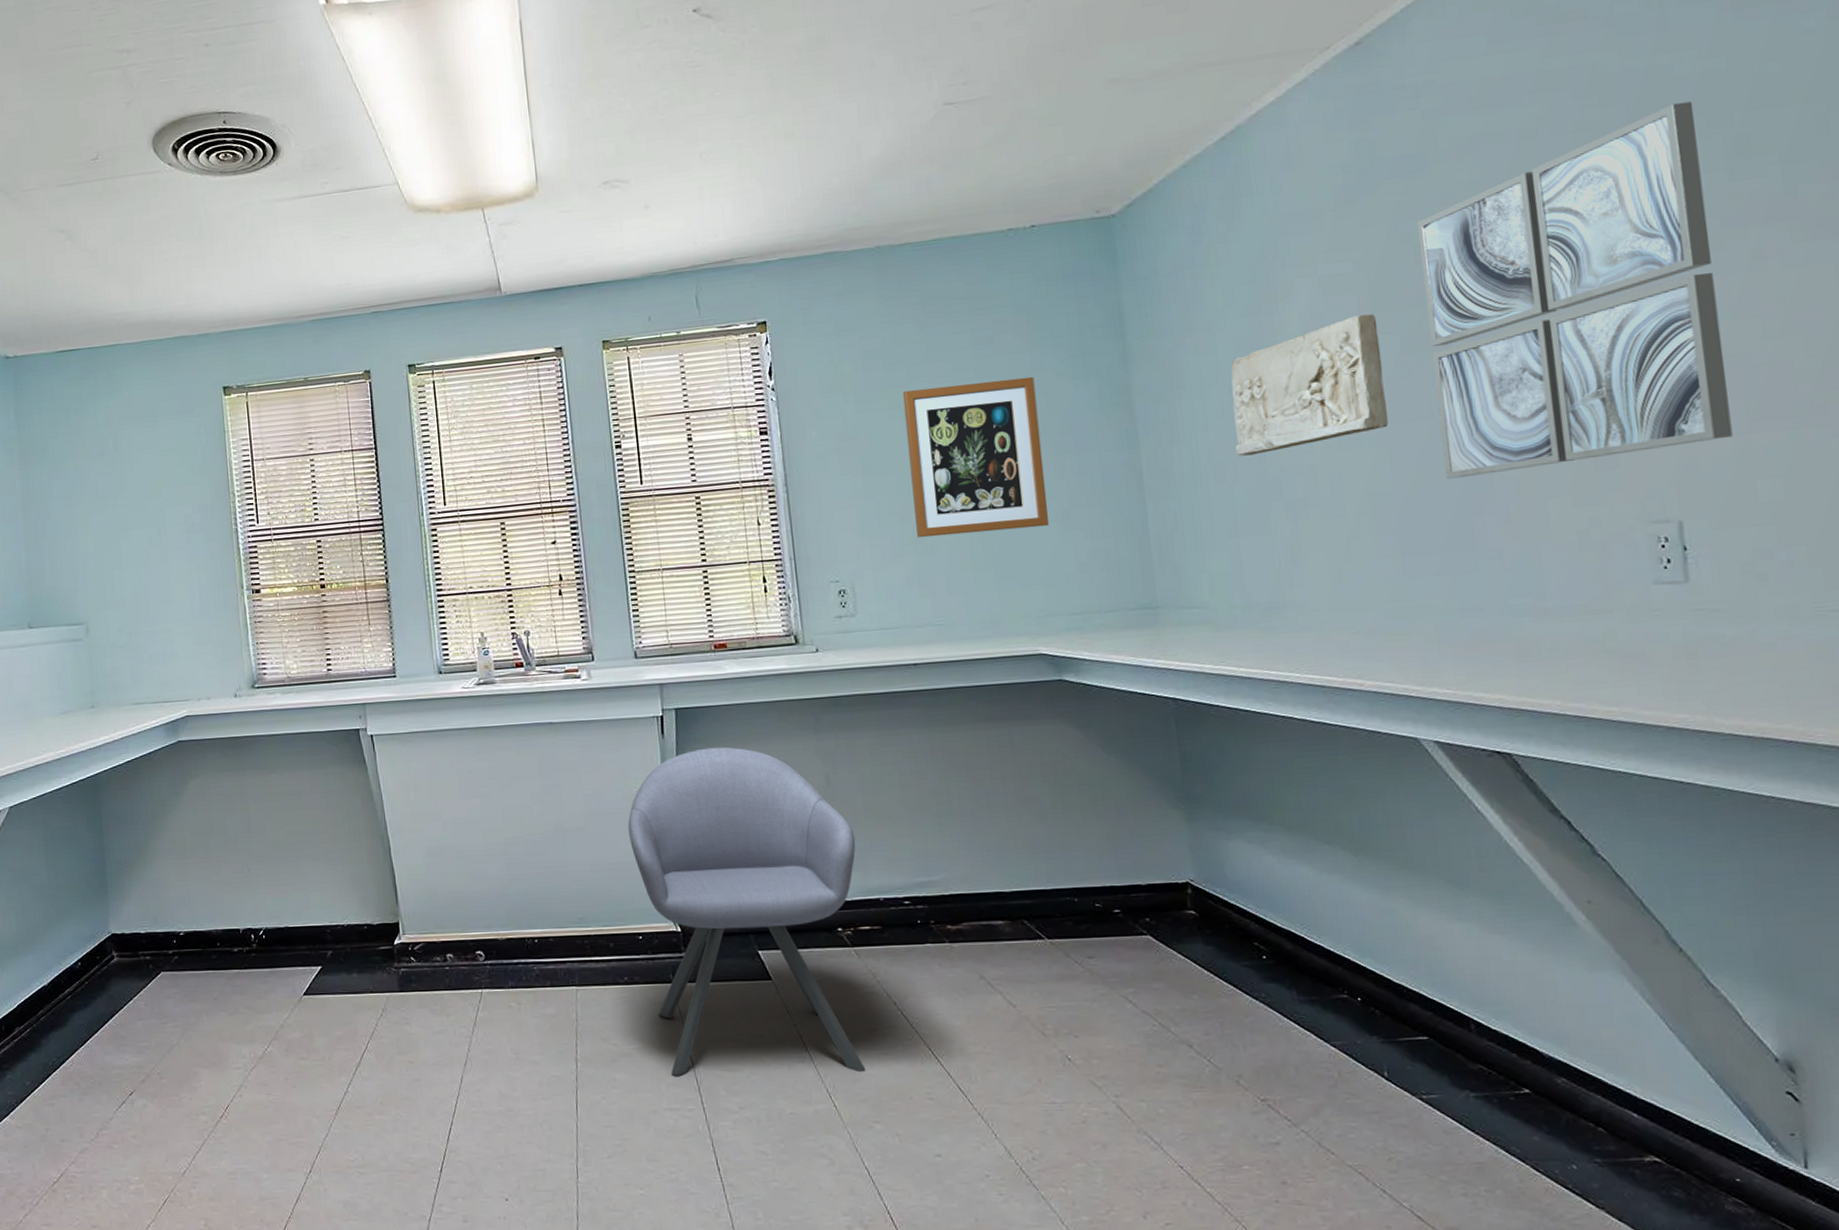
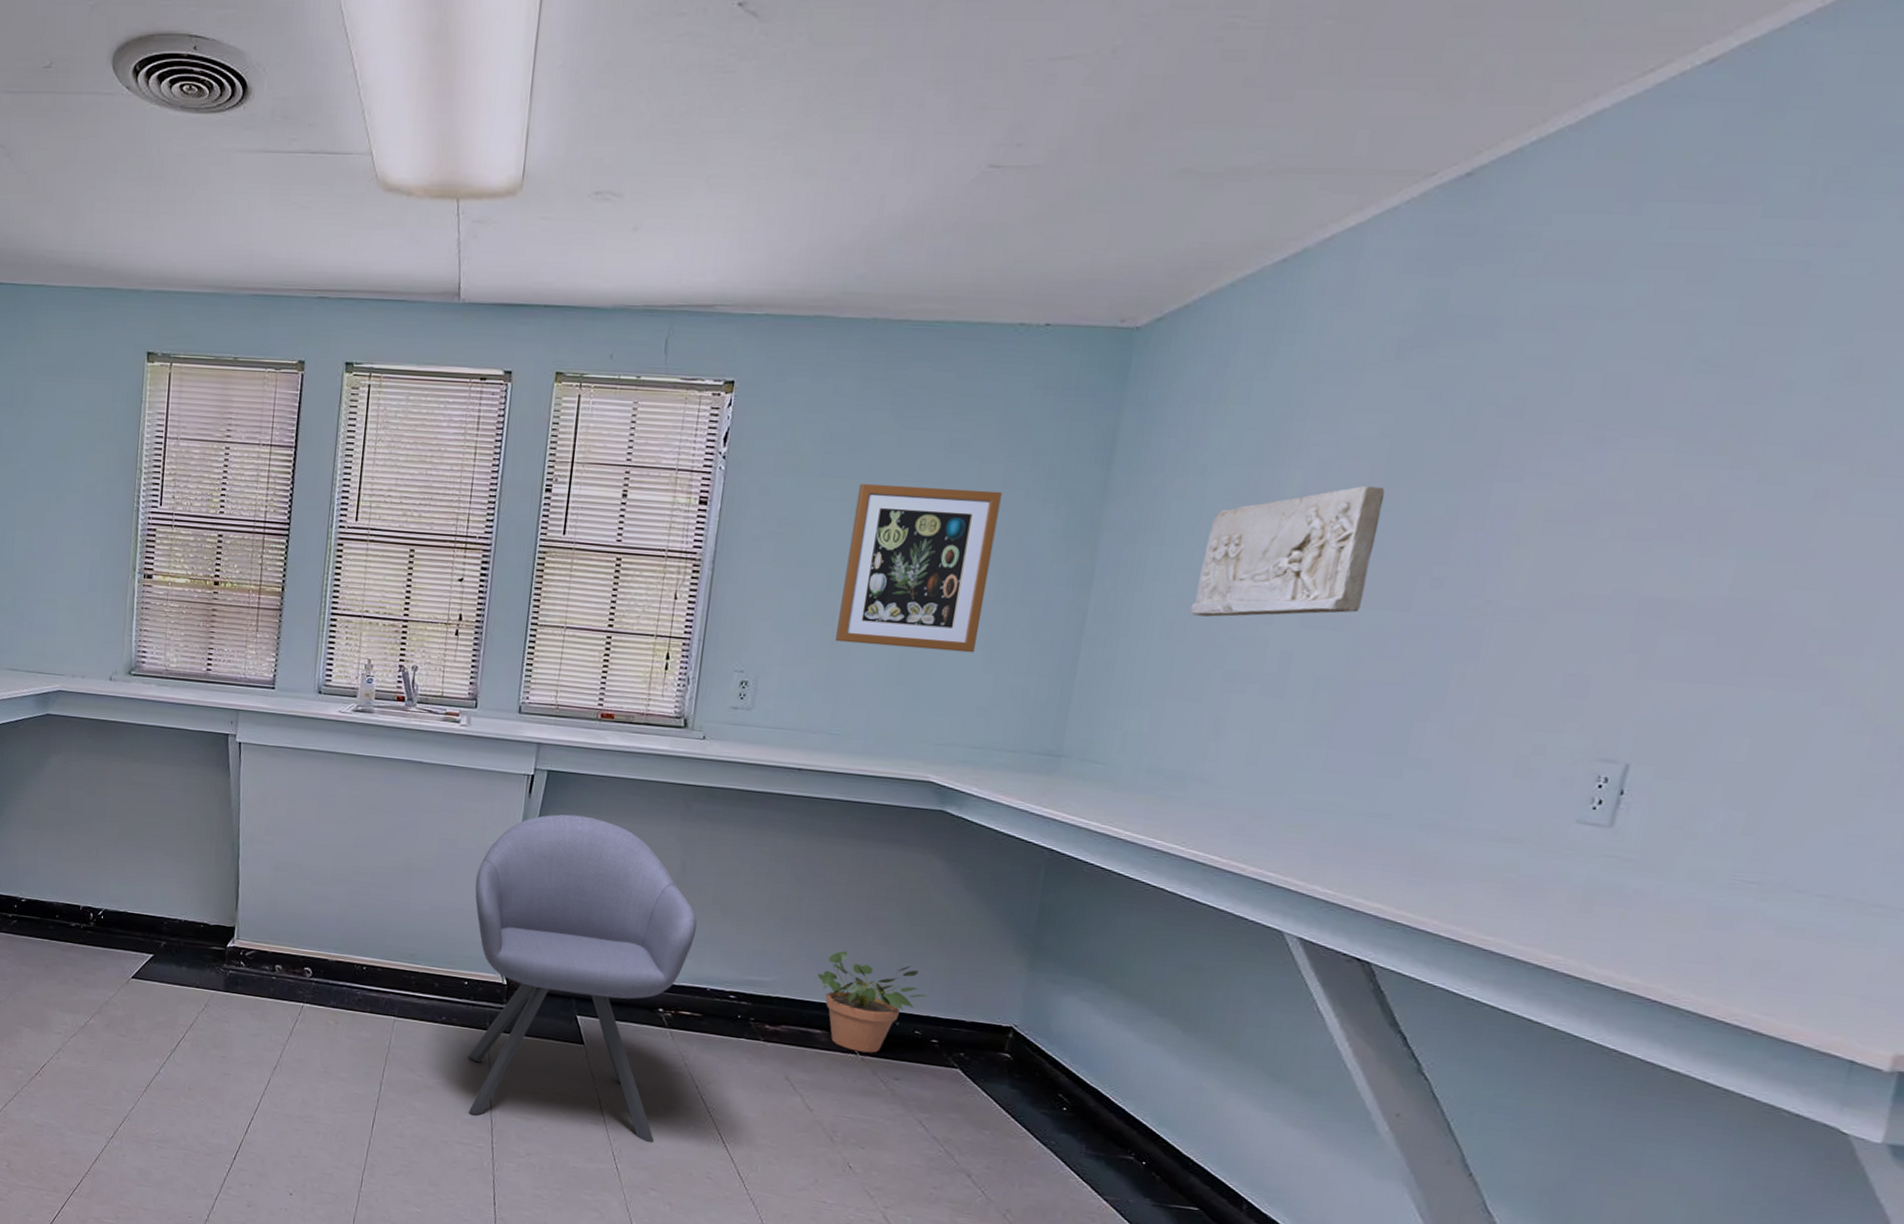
potted plant: none [985,835,1098,936] -> present [817,951,928,1053]
wall art: present [1416,101,1733,479] -> none [1401,307,1817,687]

